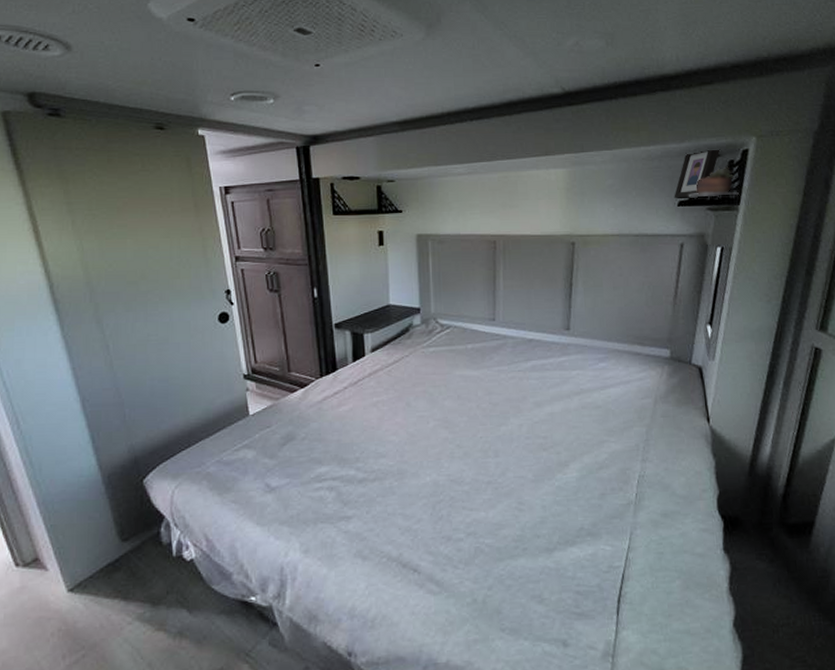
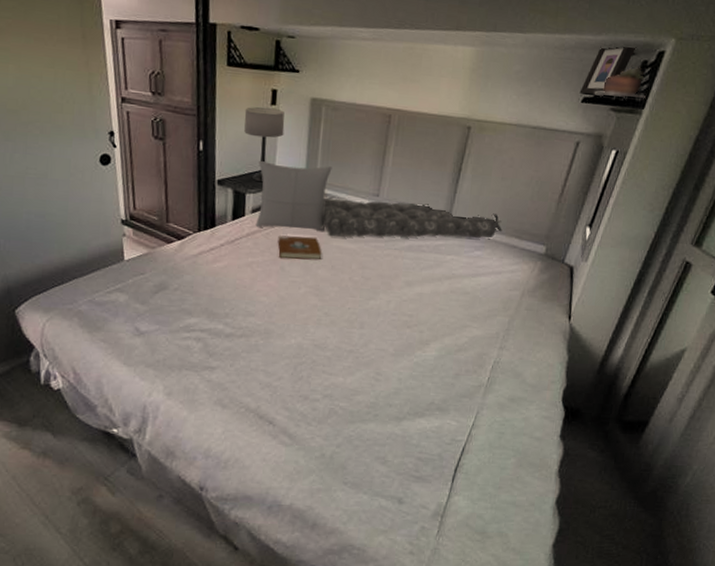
table lamp: none [355,248,395,321] -> present [244,107,285,183]
pillow: none [372,297,447,365] -> present [255,161,332,232]
book: none [400,368,446,395] -> present [278,235,322,260]
seat cushion: none [440,322,623,367] -> present [320,198,502,239]

